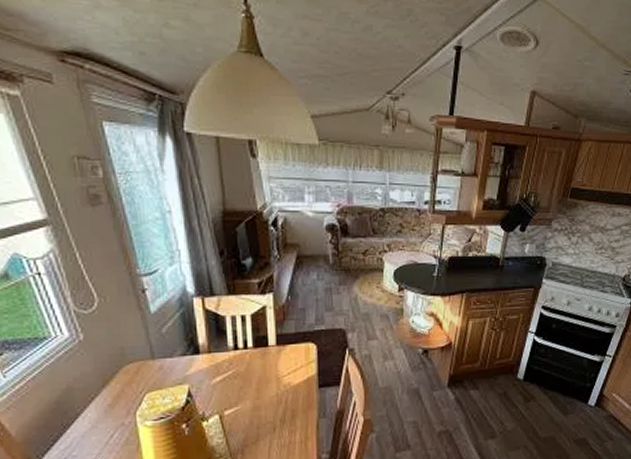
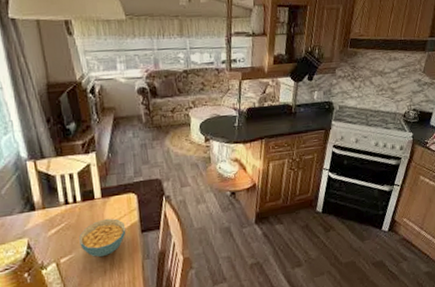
cereal bowl: none [248,369,302,412] -> present [79,218,126,258]

